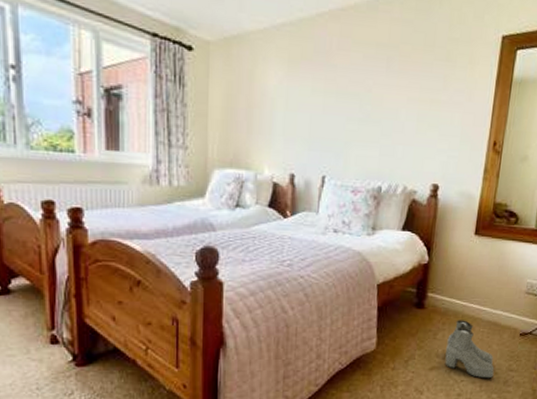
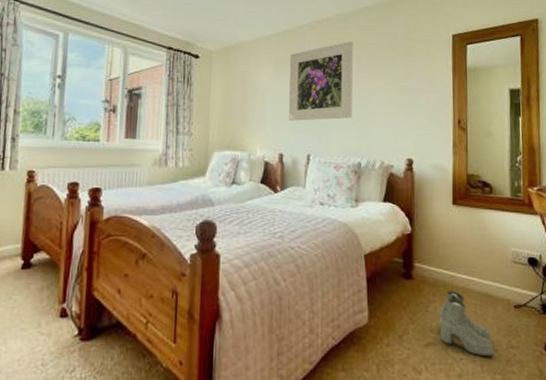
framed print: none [302,37,385,136] -> present [289,41,354,121]

